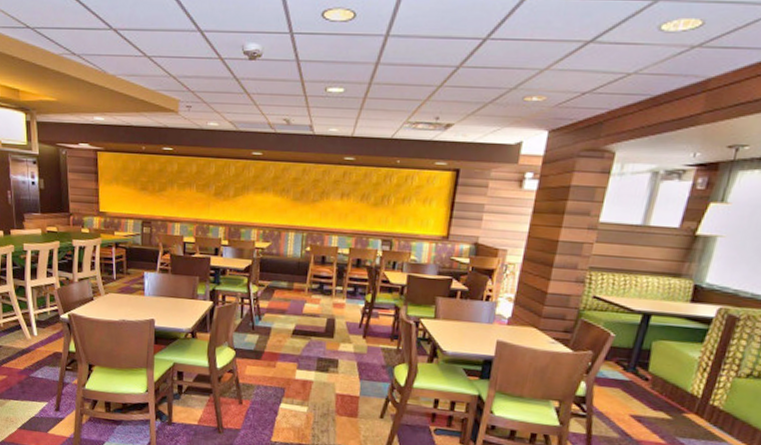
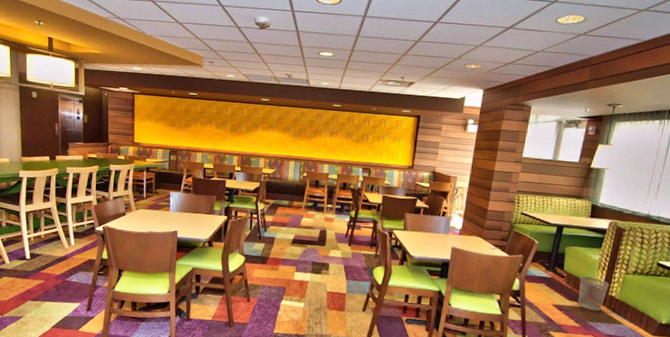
wastebasket: none [665,379,712,425] -> present [578,276,609,312]

